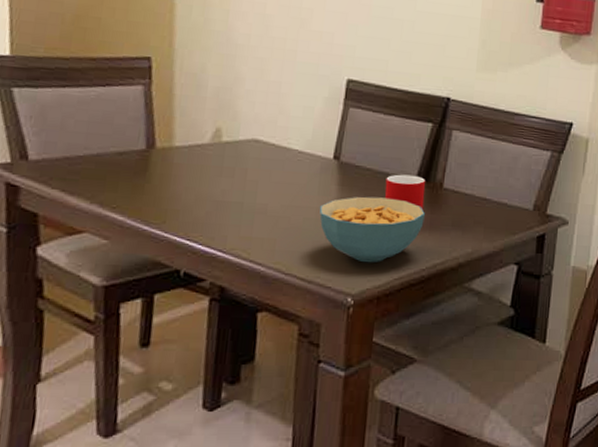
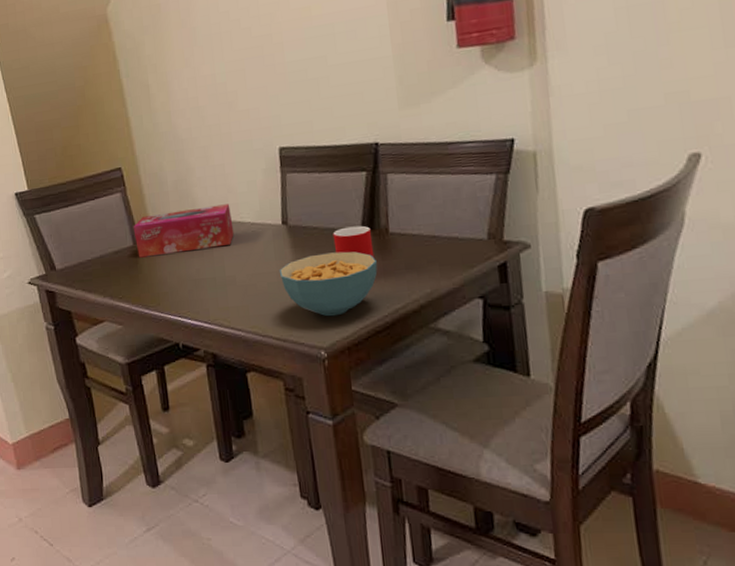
tissue box: none [149,118,278,170] -> present [133,204,234,258]

